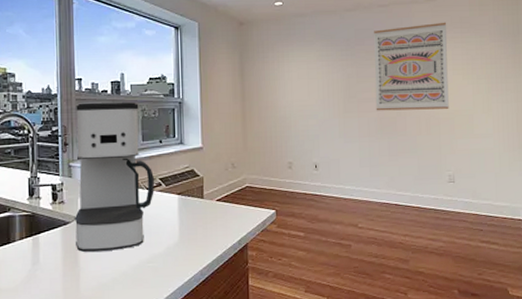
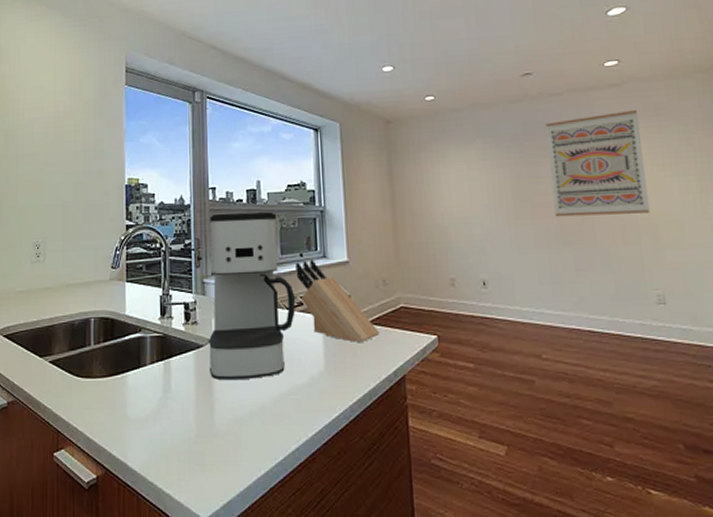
knife block: none [155,146,227,218] -> present [296,260,379,343]

